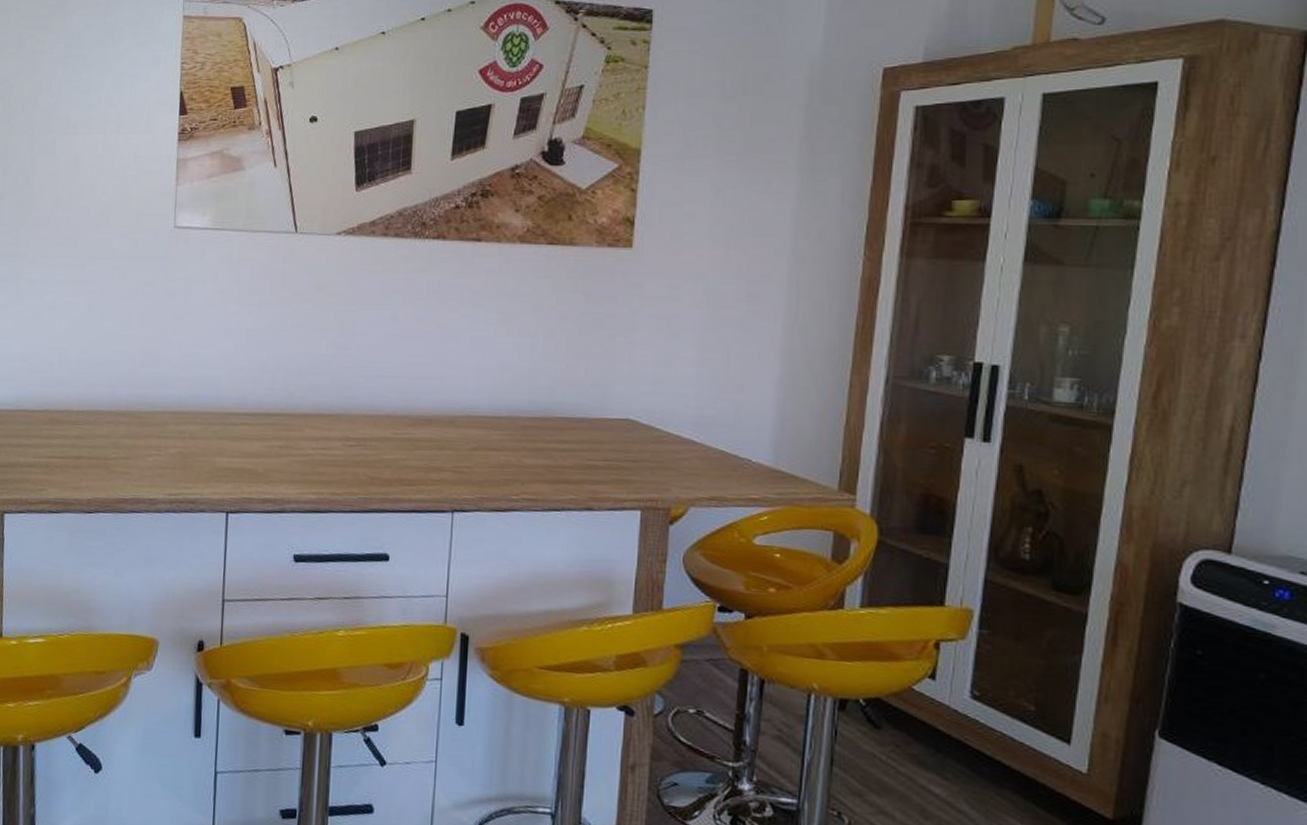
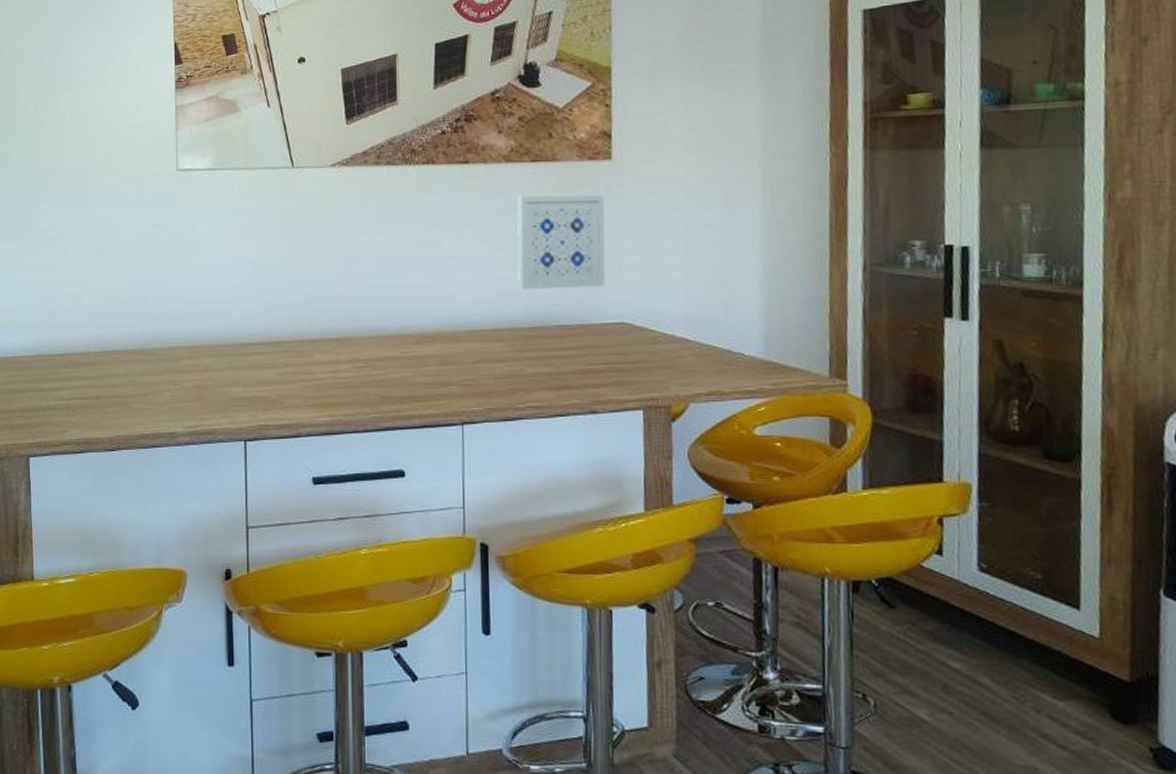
wall art: none [523,279,621,381] -> present [517,195,606,290]

